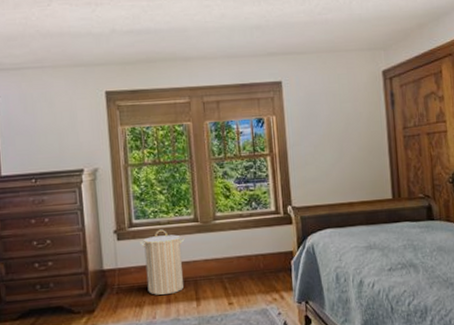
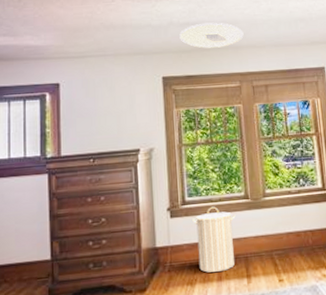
ceiling light: none [123,30,194,60] -> present [179,22,244,48]

